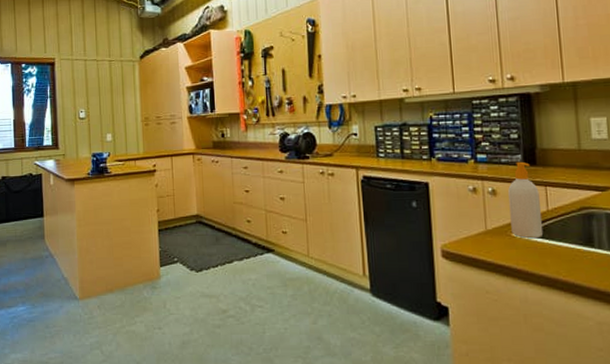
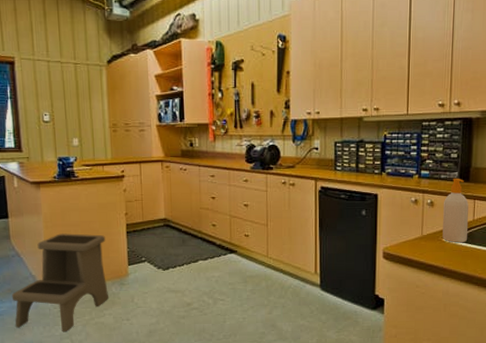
step stool: none [43,232,140,342] -> present [11,233,108,332]

